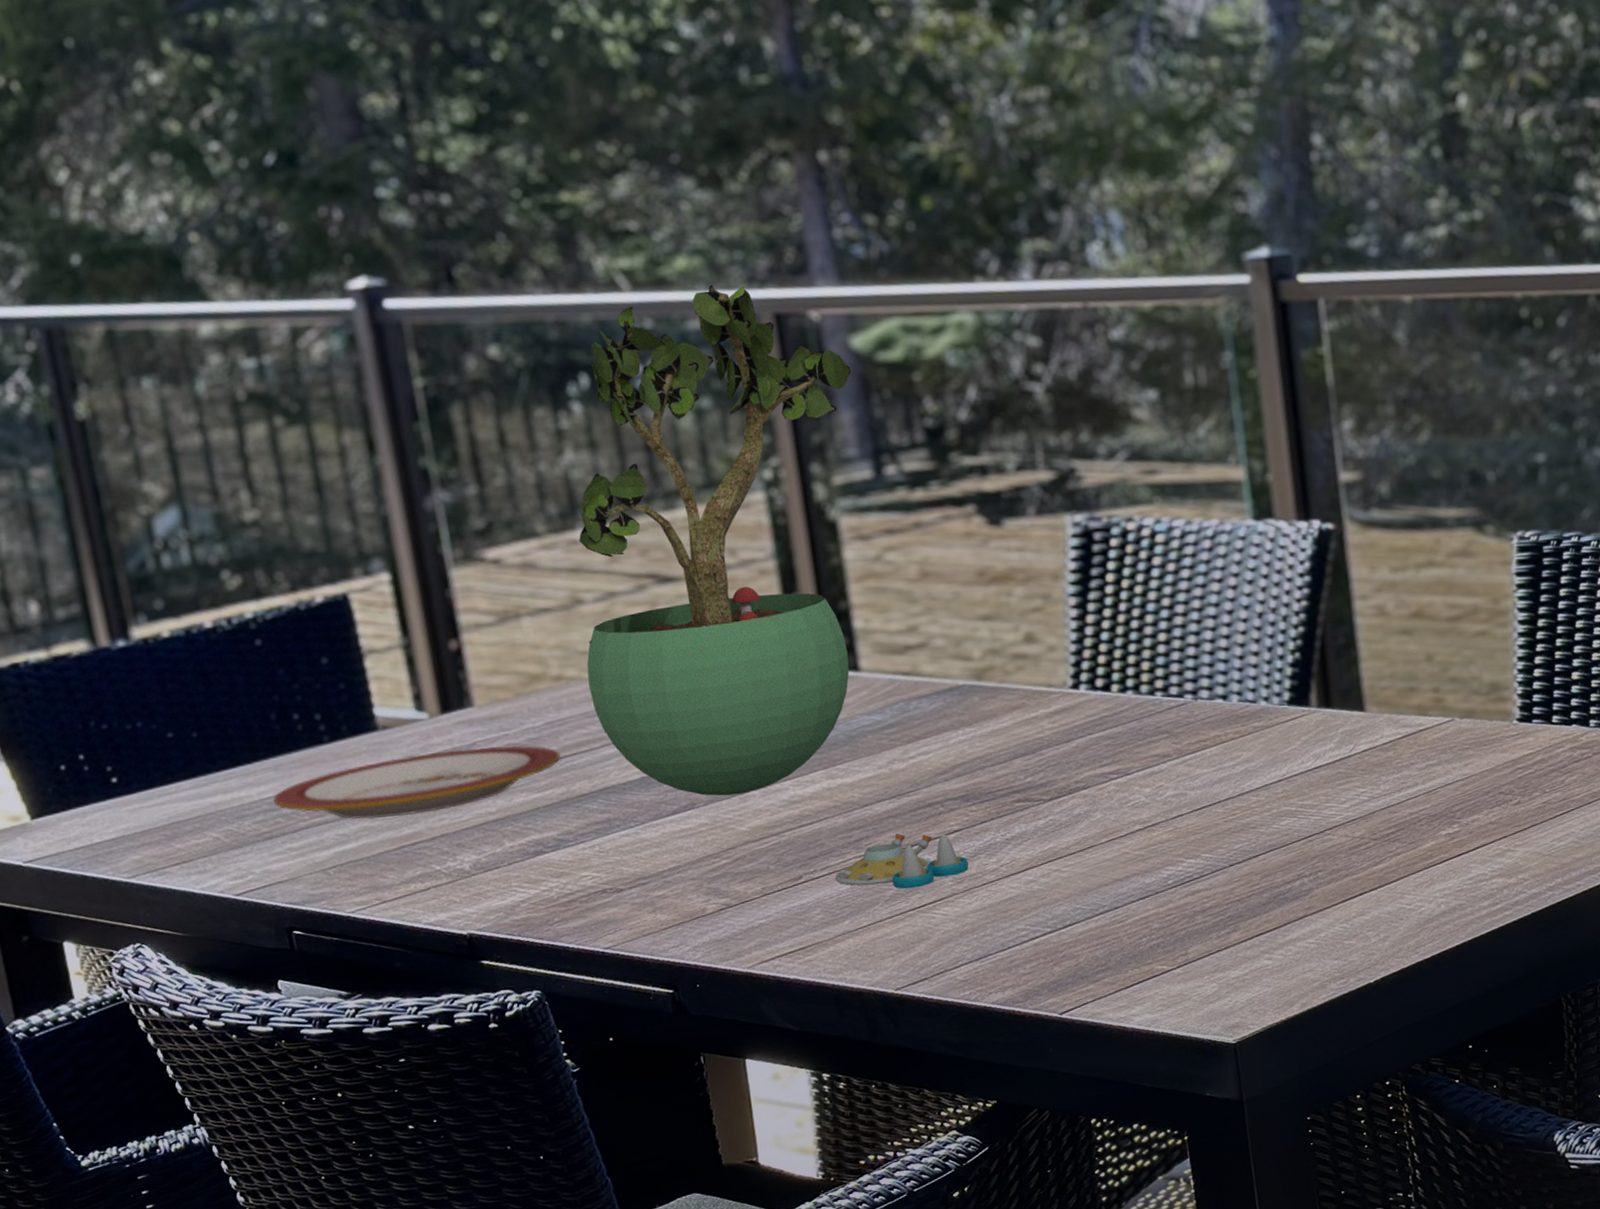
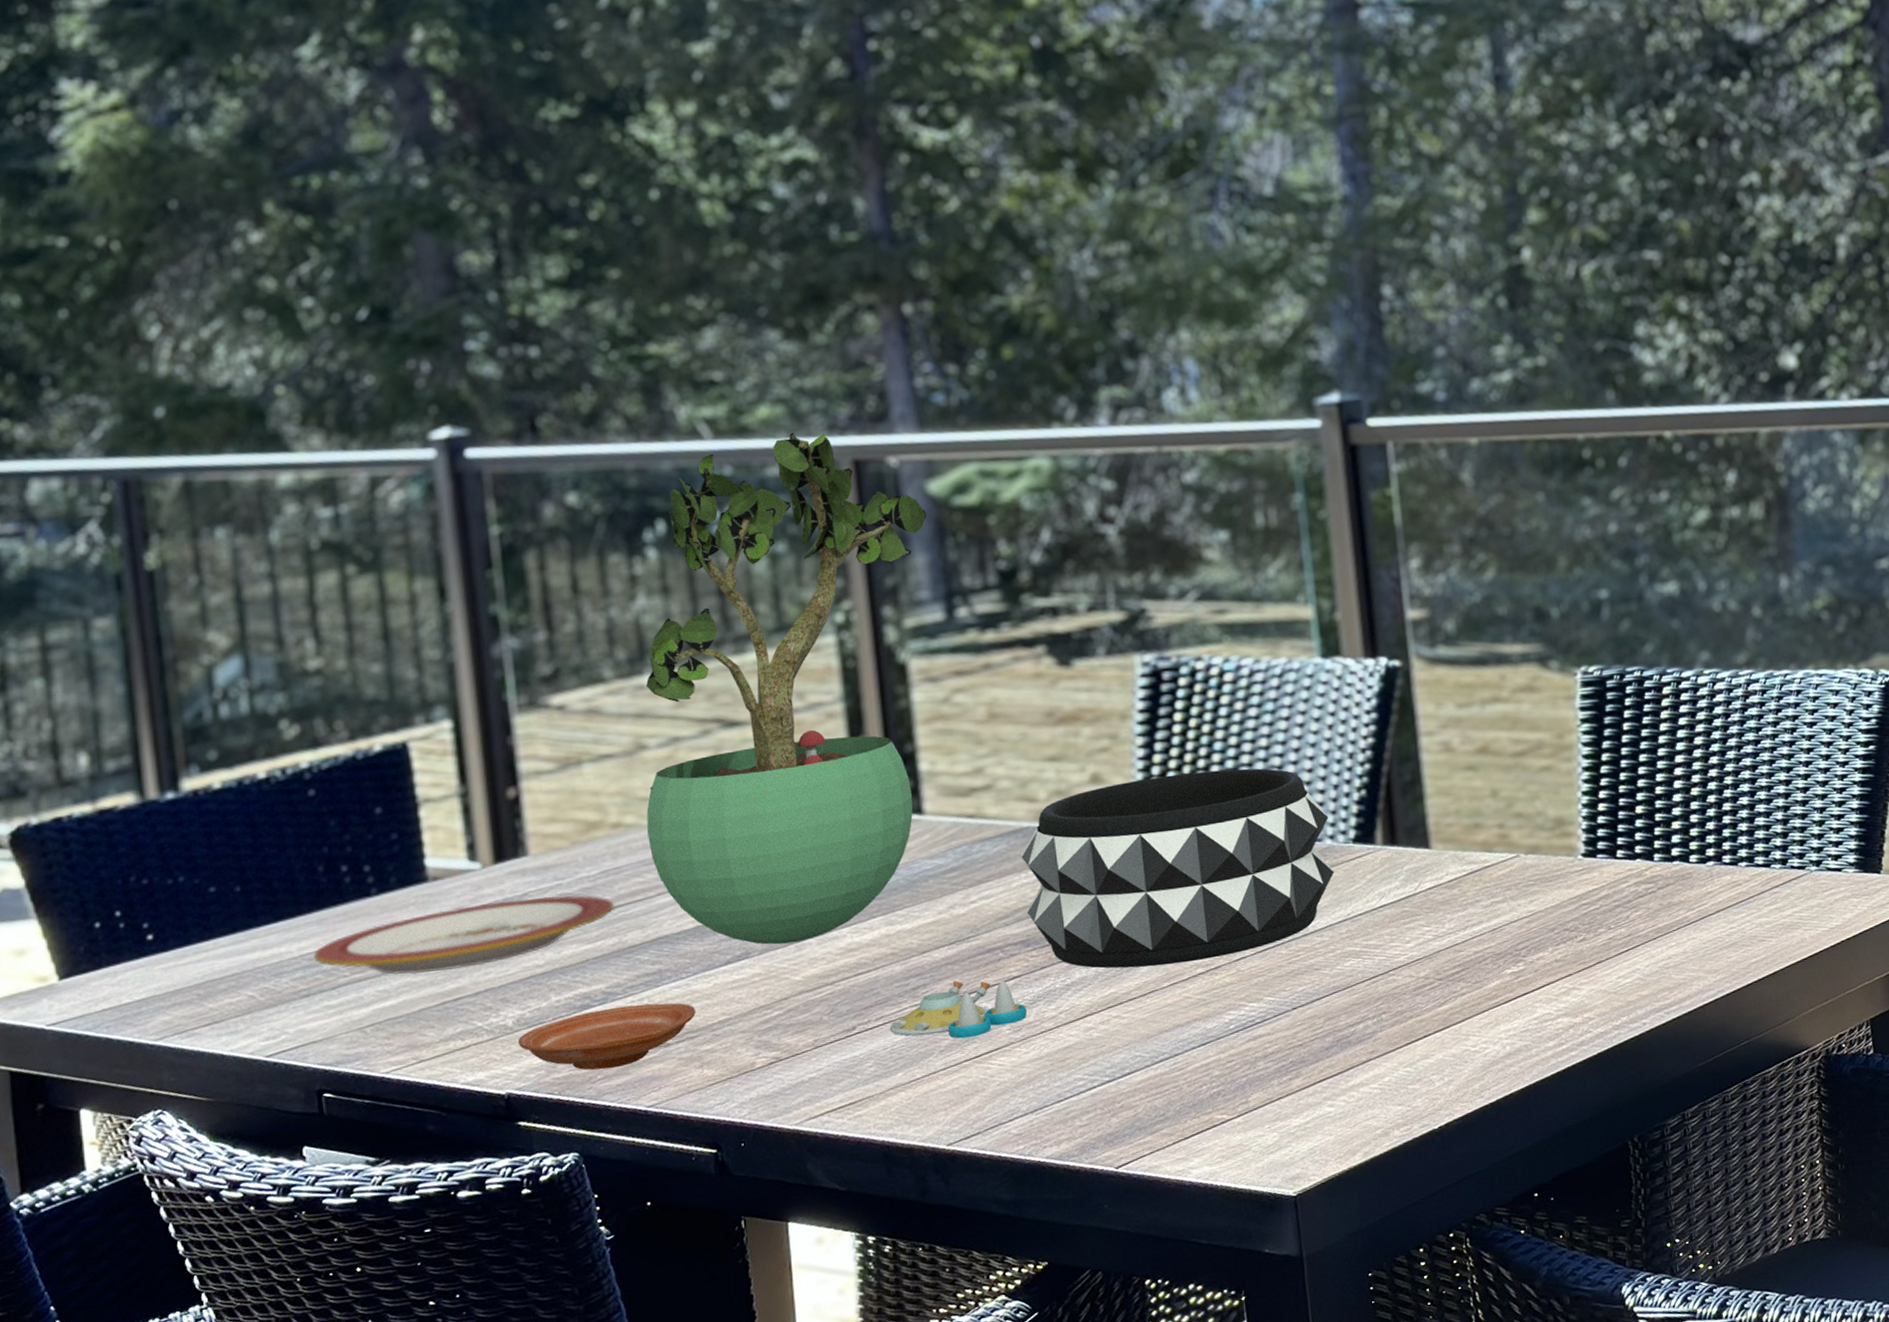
plate: none [475,850,646,913] -> present [517,1003,696,1070]
decorative bowl: none [958,630,1270,824] -> present [1021,768,1335,969]

